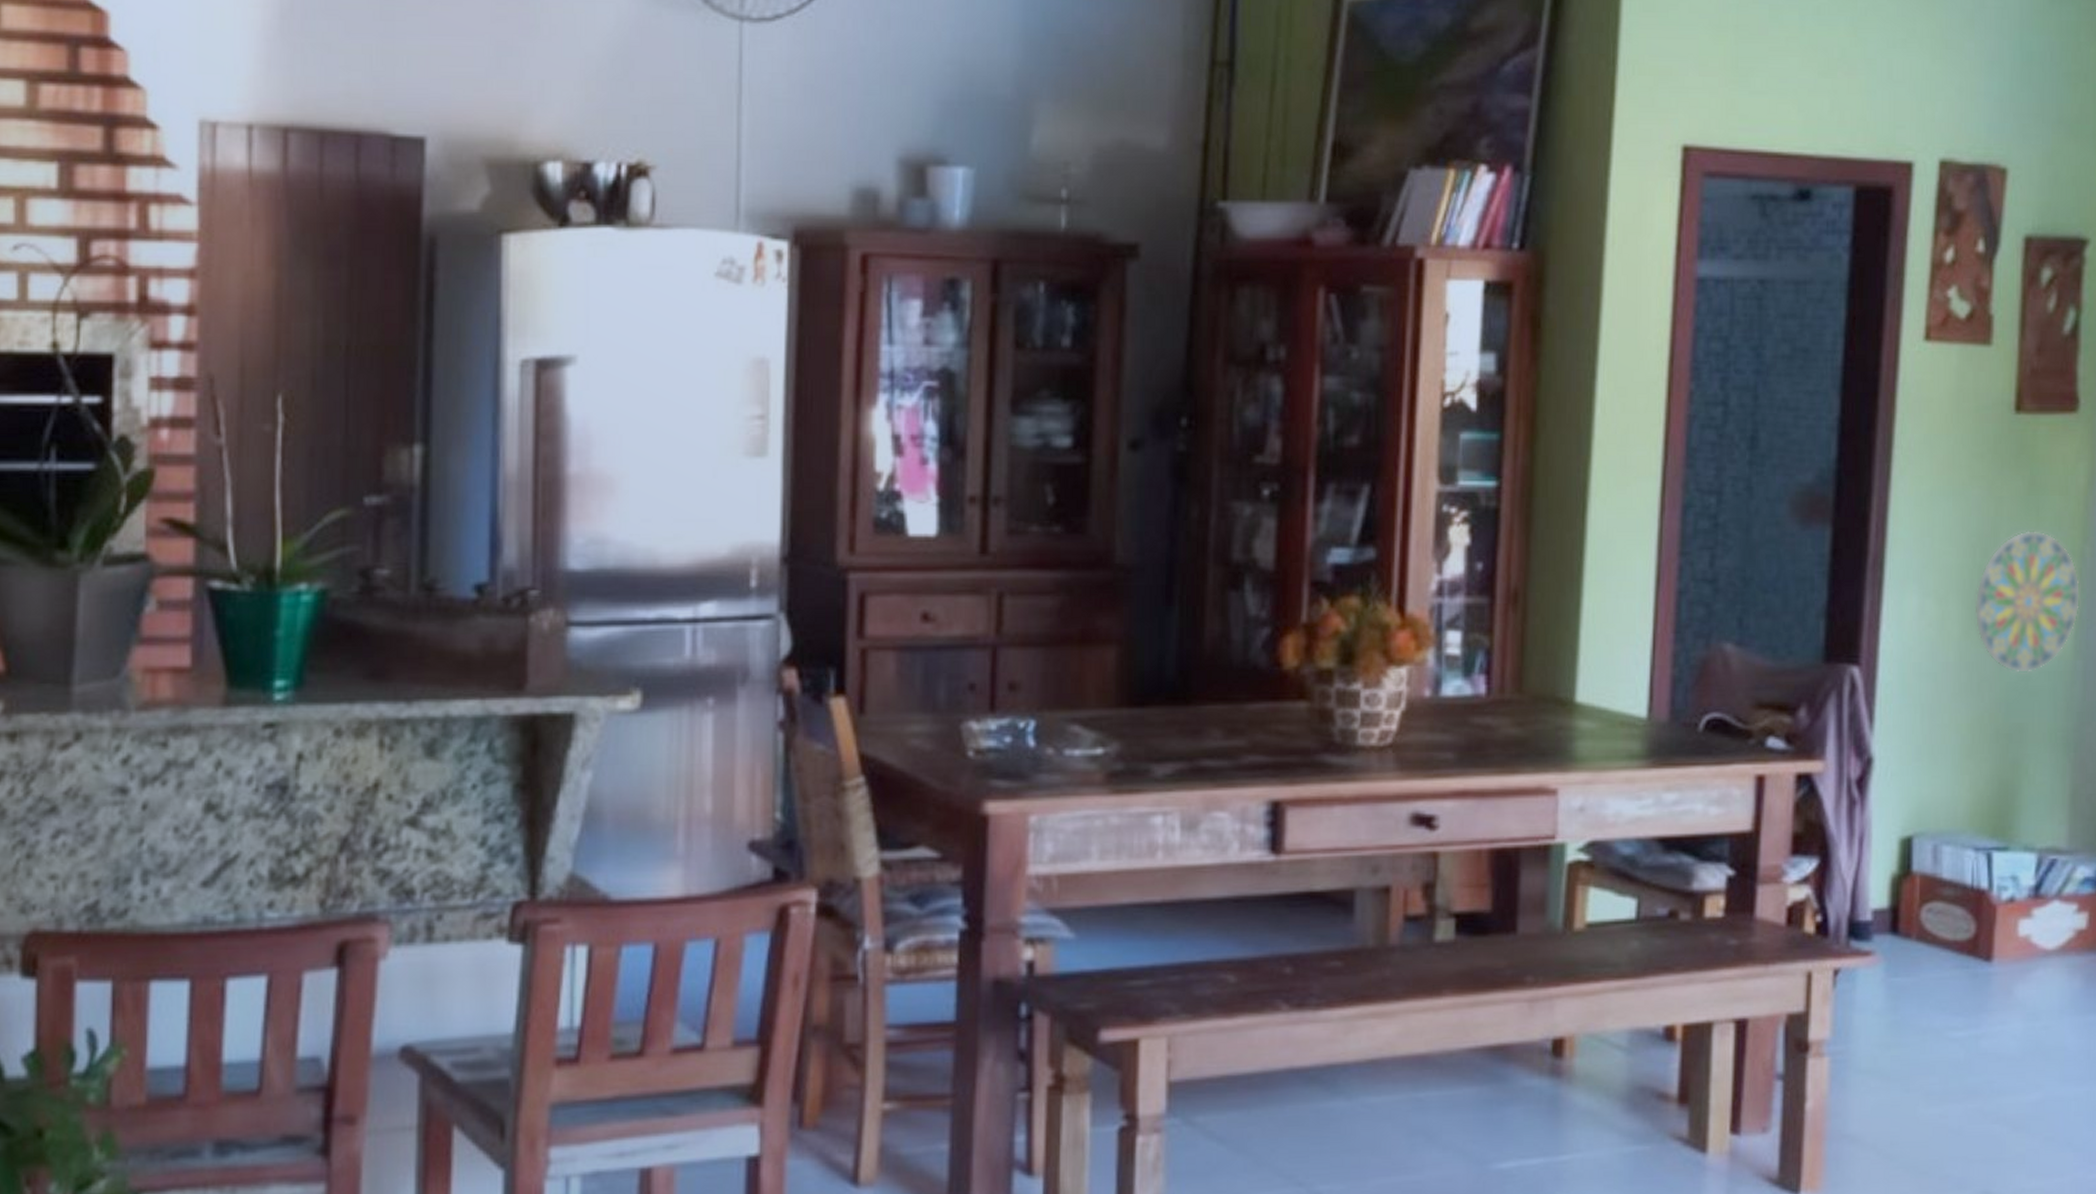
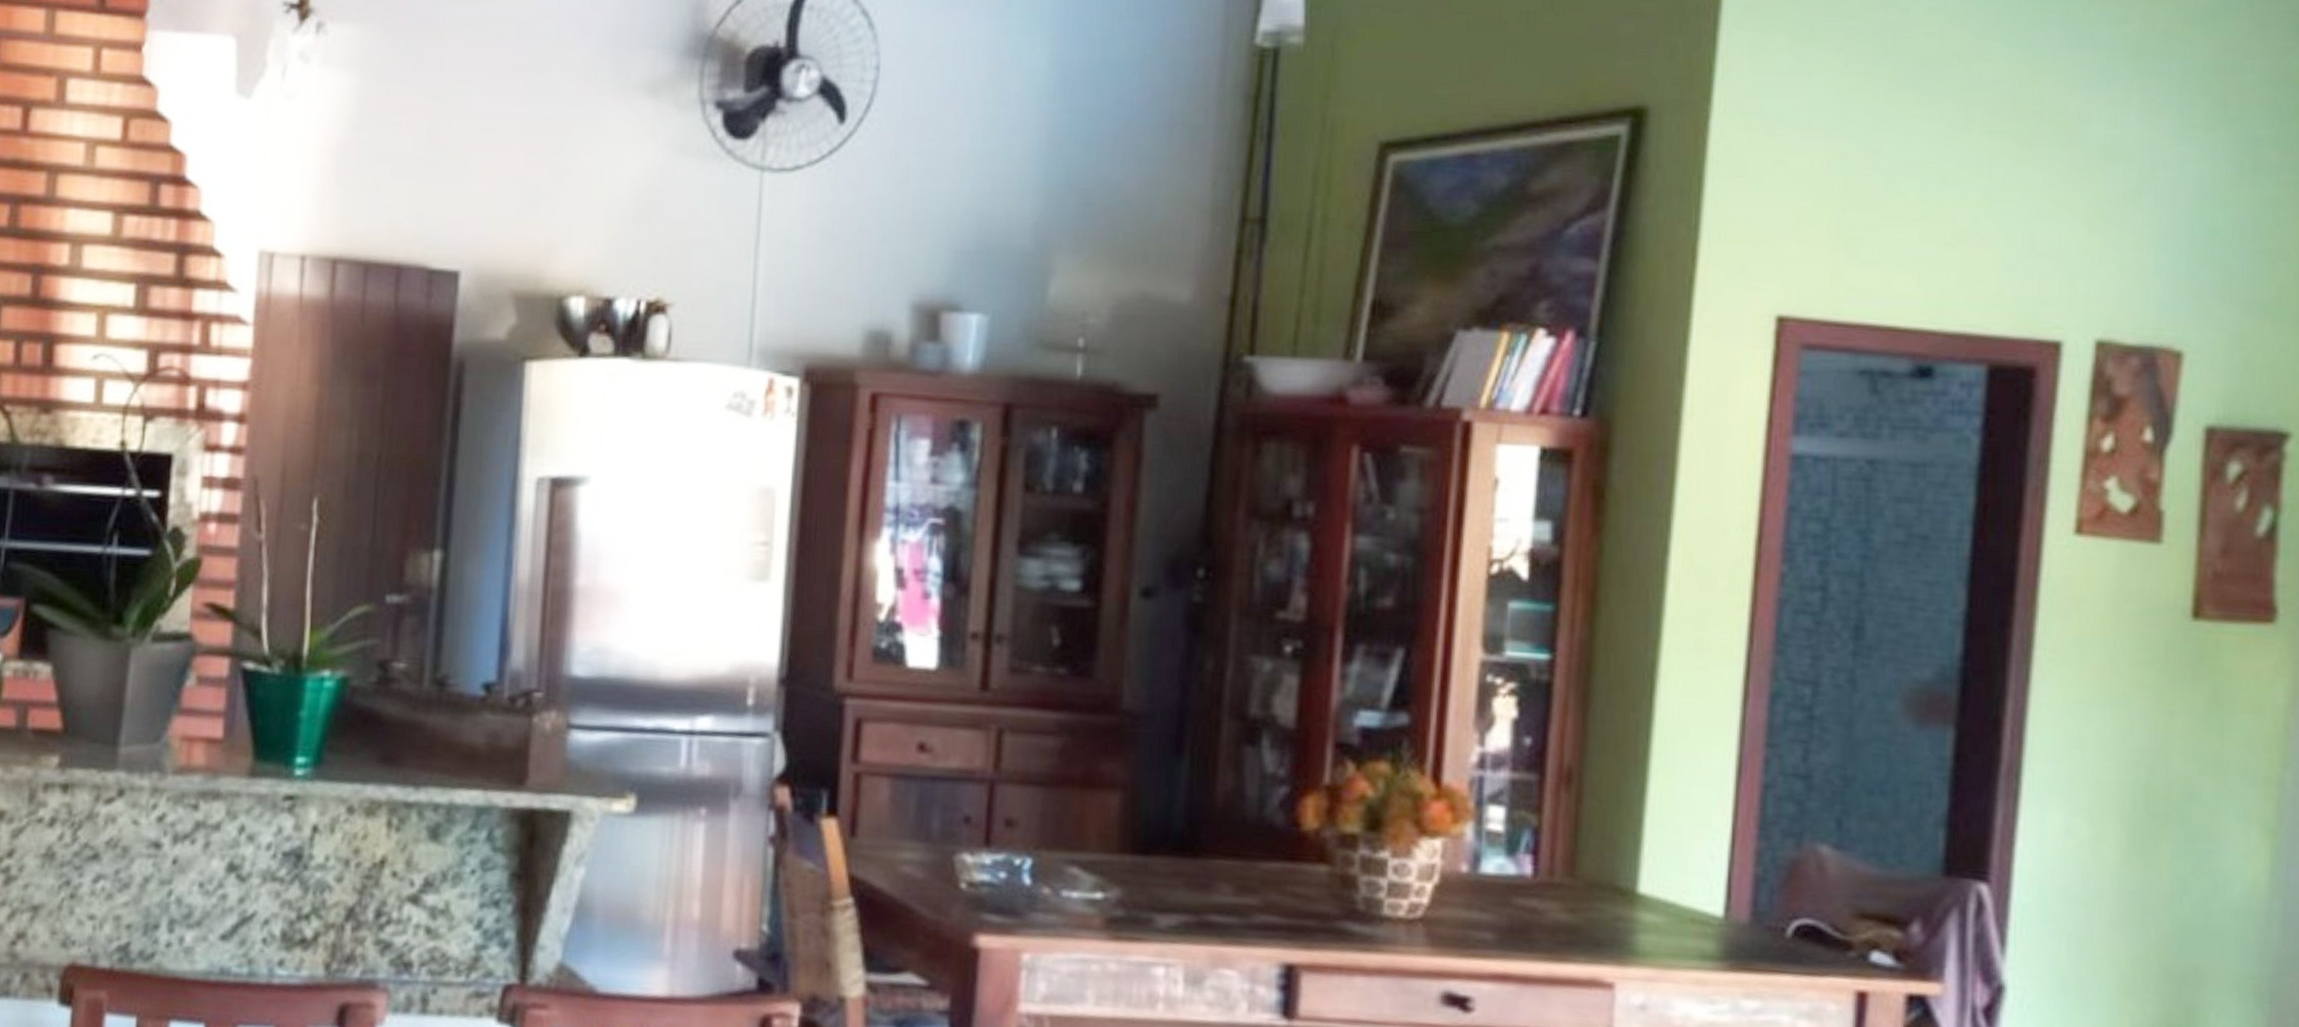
decorative plate: present [1975,531,2081,674] -> none [2138,750,2279,910]

